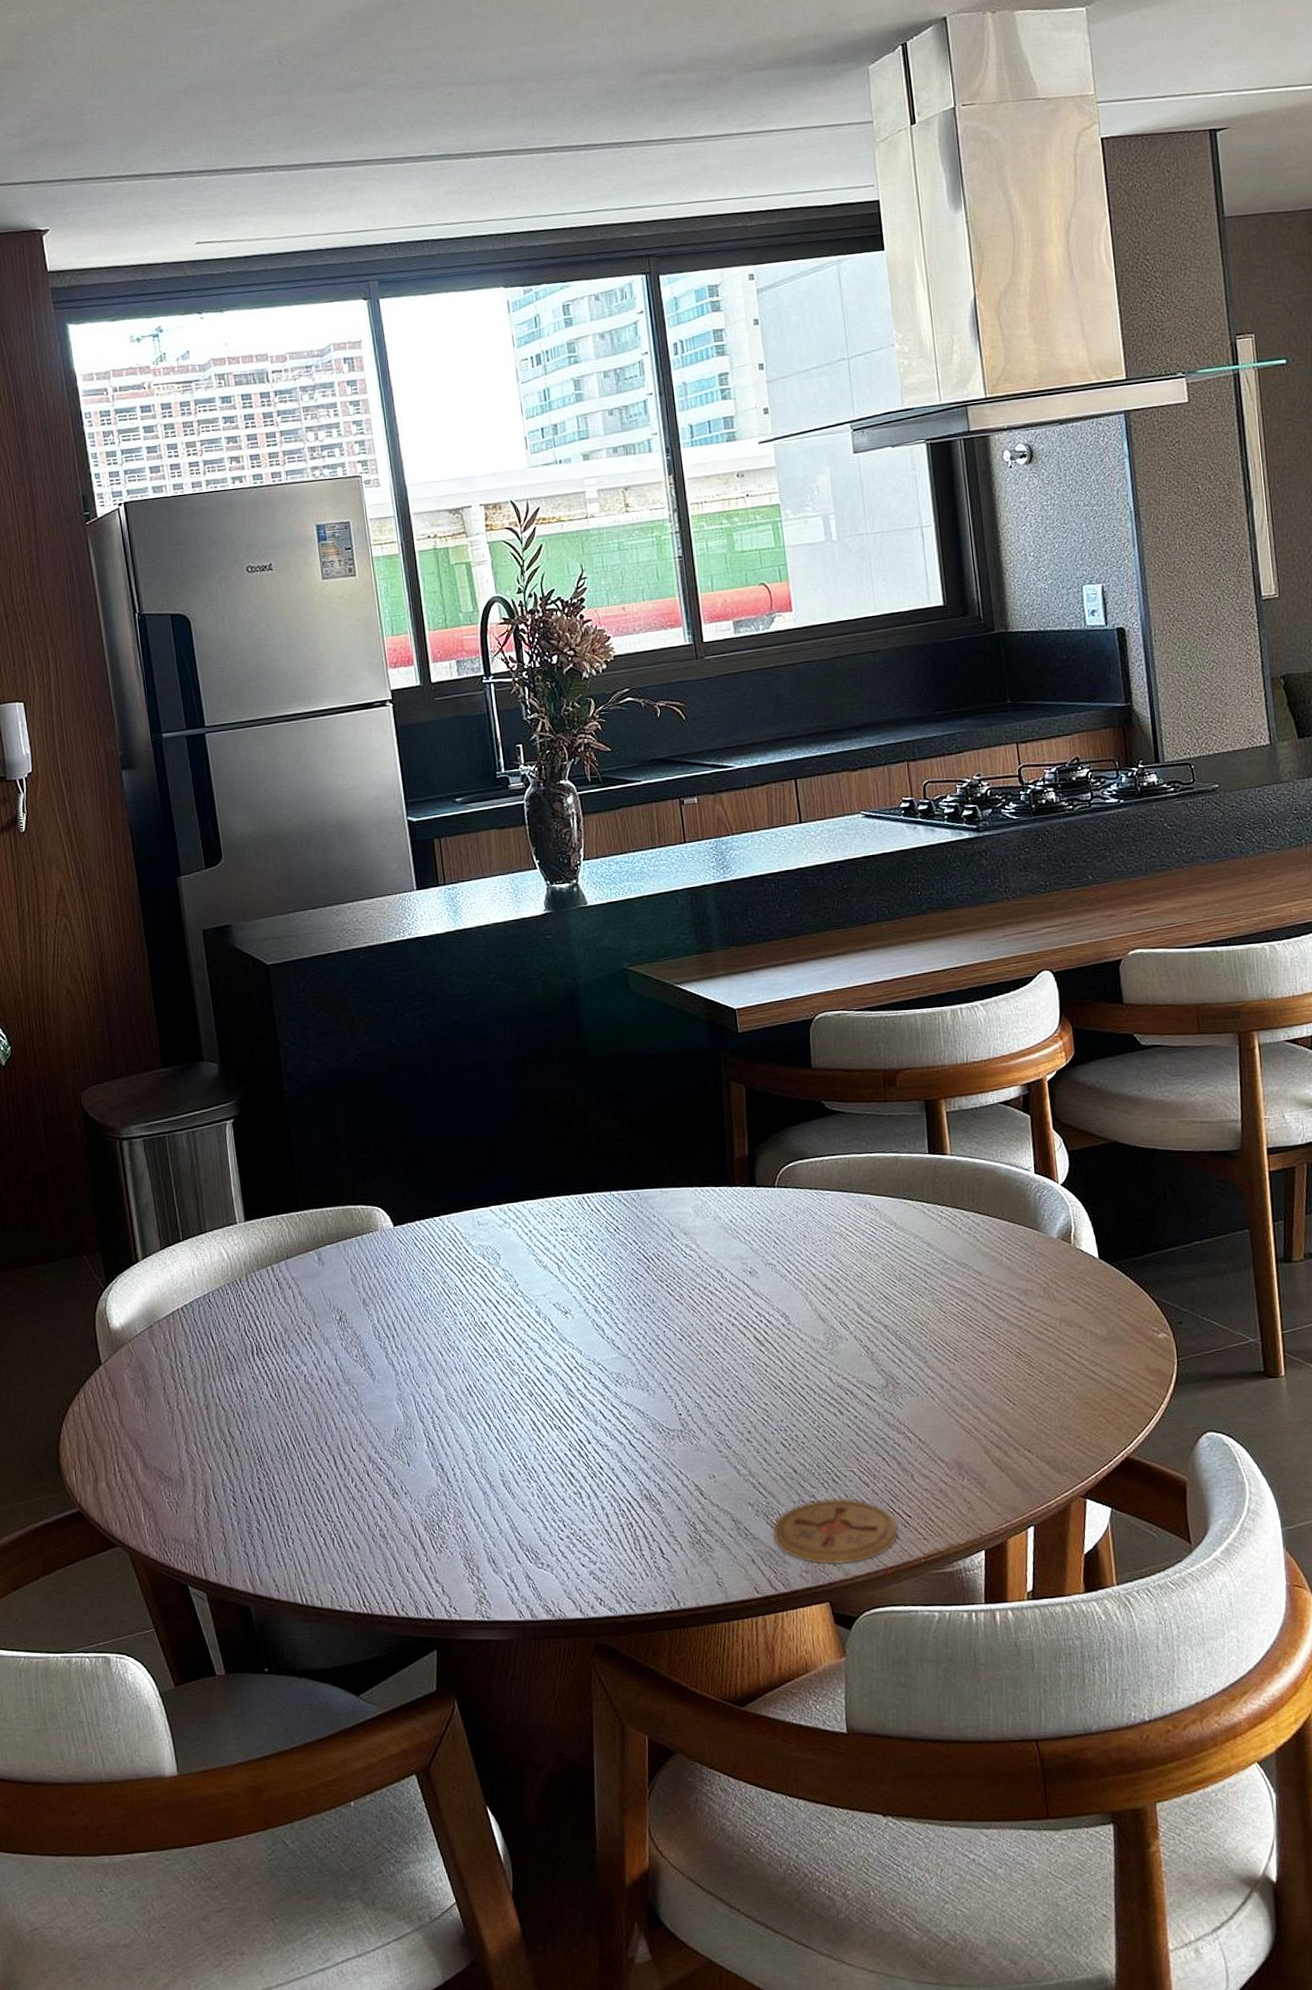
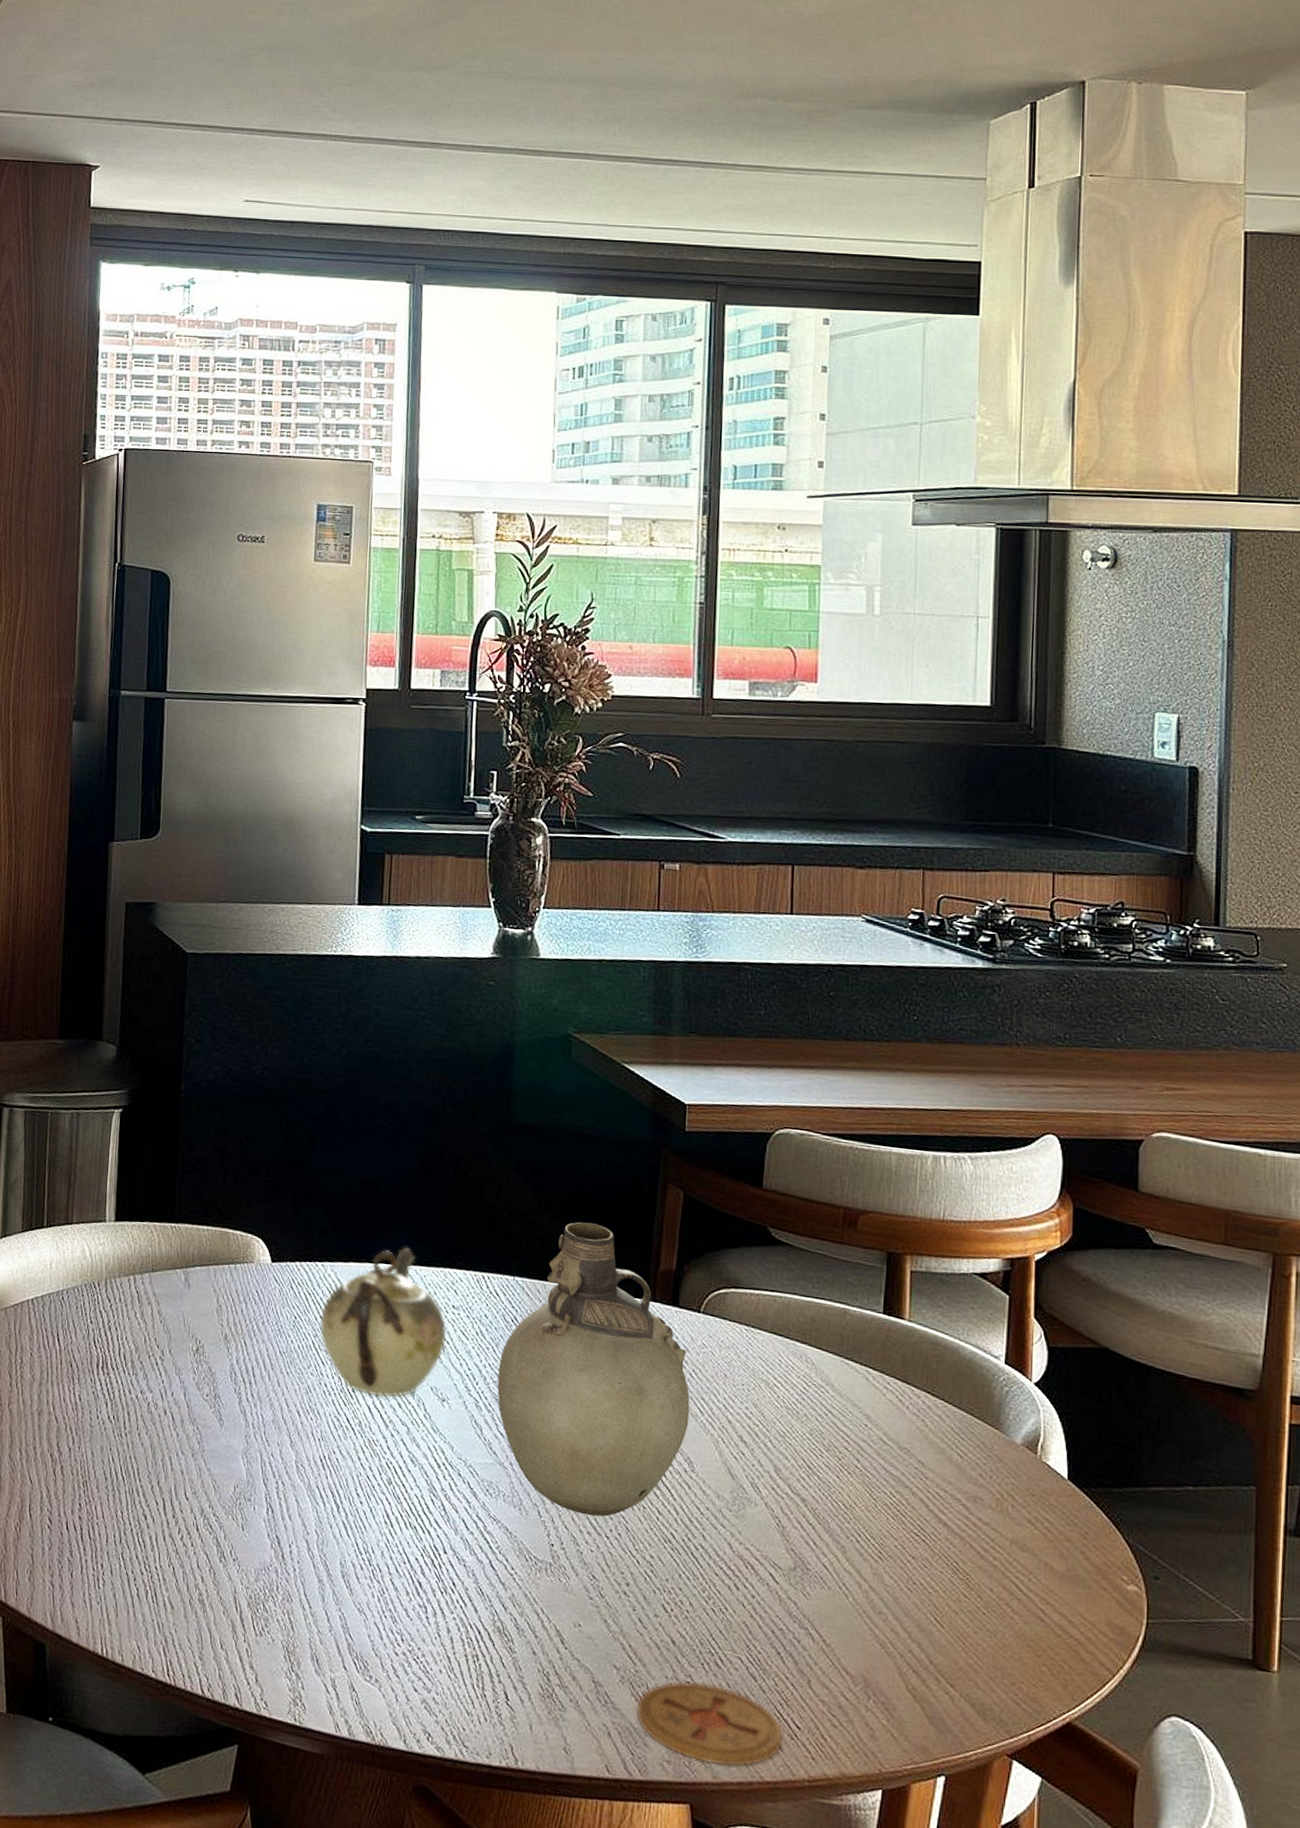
teapot: none [445,1187,561,1323] -> present [319,1247,447,1398]
vase: none [609,1130,780,1382] -> present [497,1222,690,1517]

